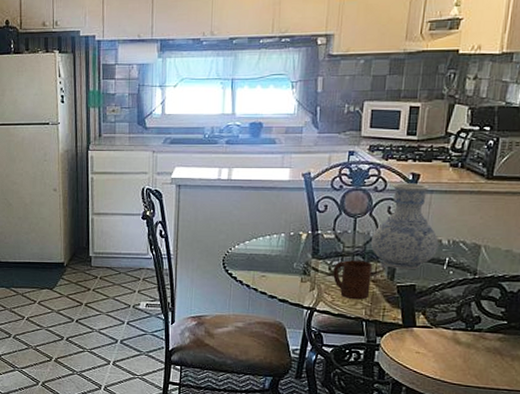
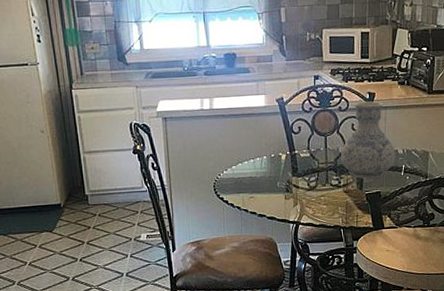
cup: present [333,260,373,300] -> none [312,174,344,210]

